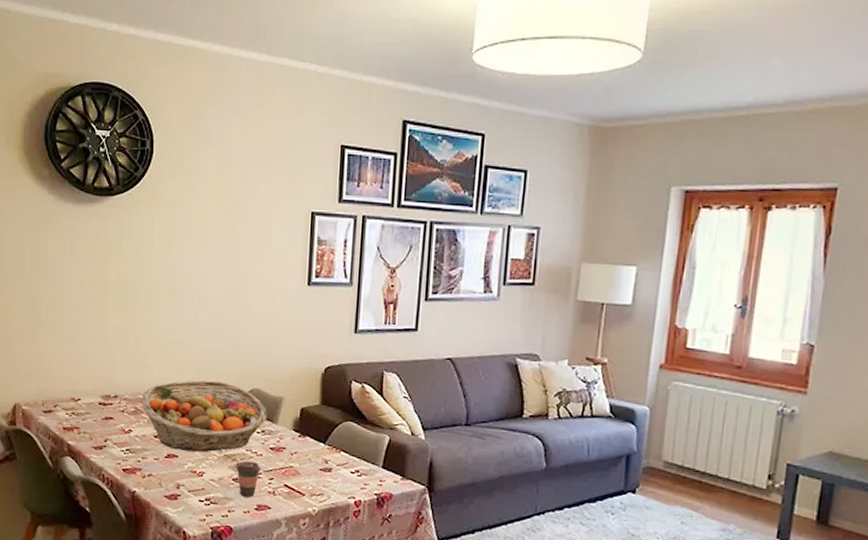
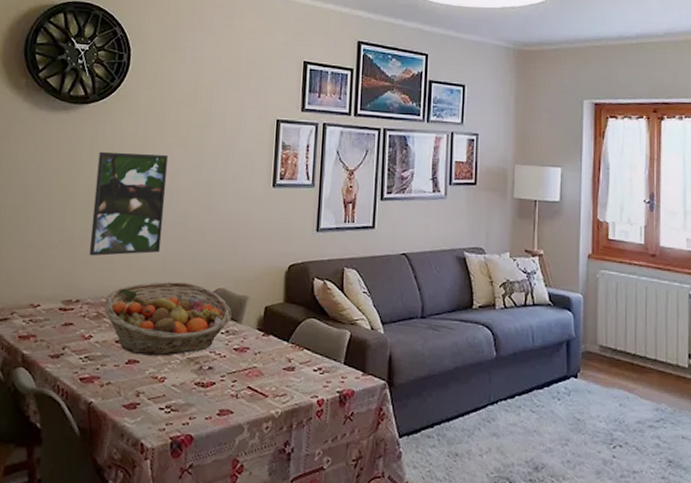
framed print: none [123,246,198,354] -> present [88,151,169,256]
coffee cup: present [236,460,261,497] -> none [198,363,225,402]

